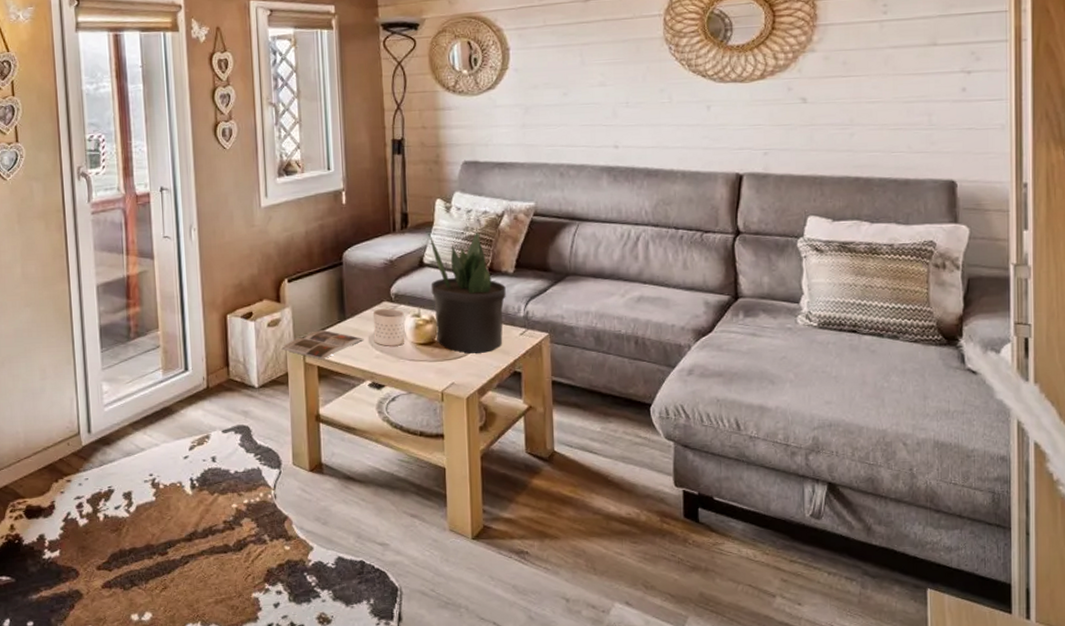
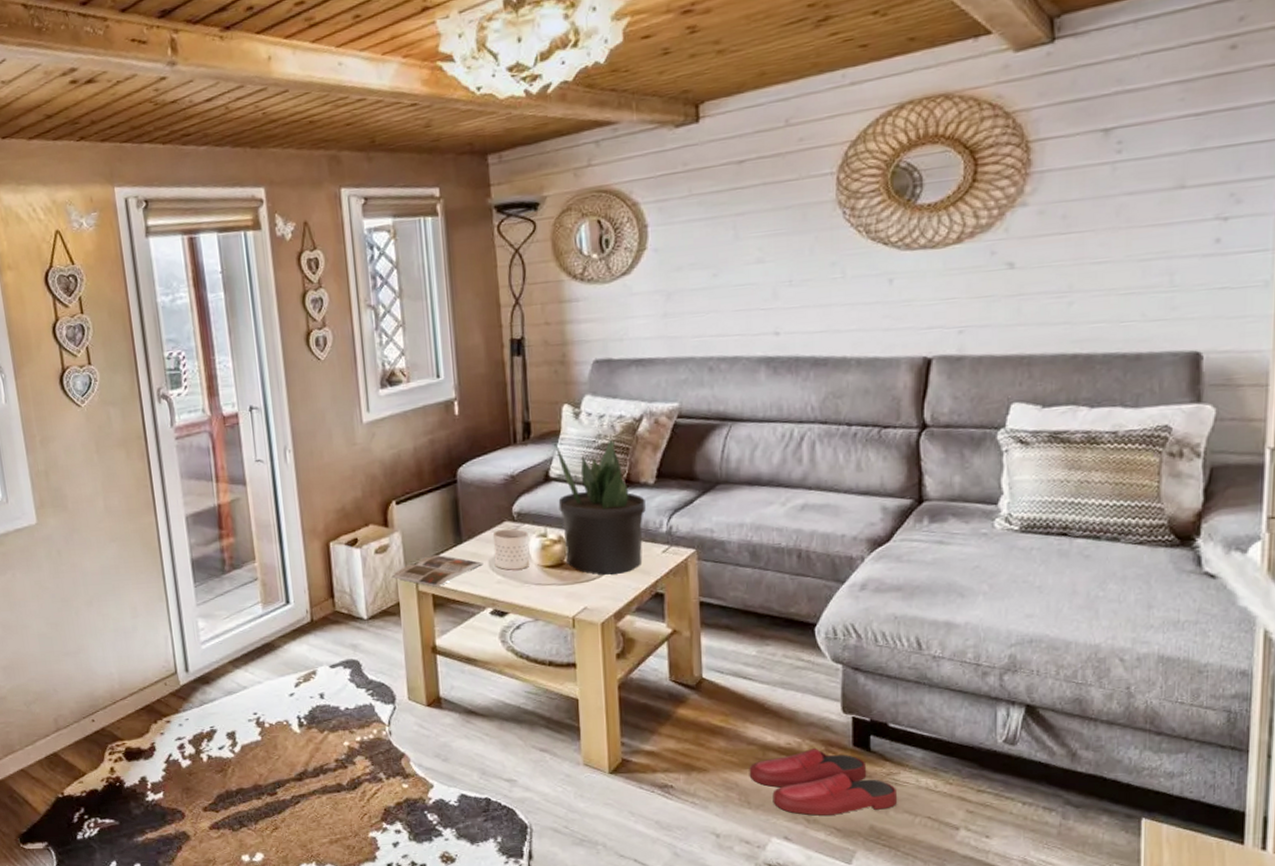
slippers: none [594,518,722,582] -> present [749,747,897,816]

